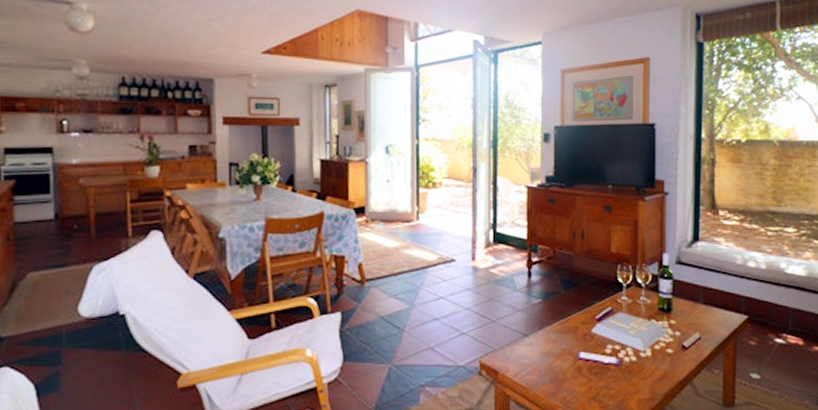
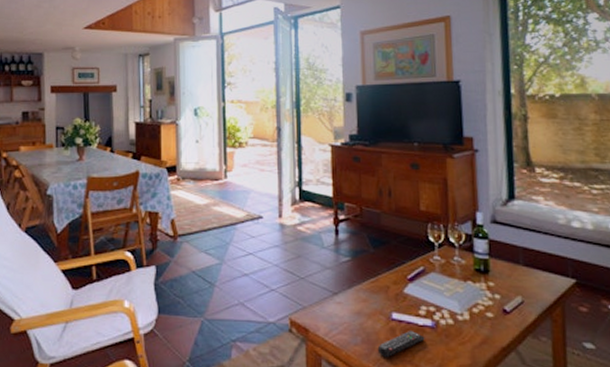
remote control: none [564,369,609,396] -> present [377,331,425,358]

